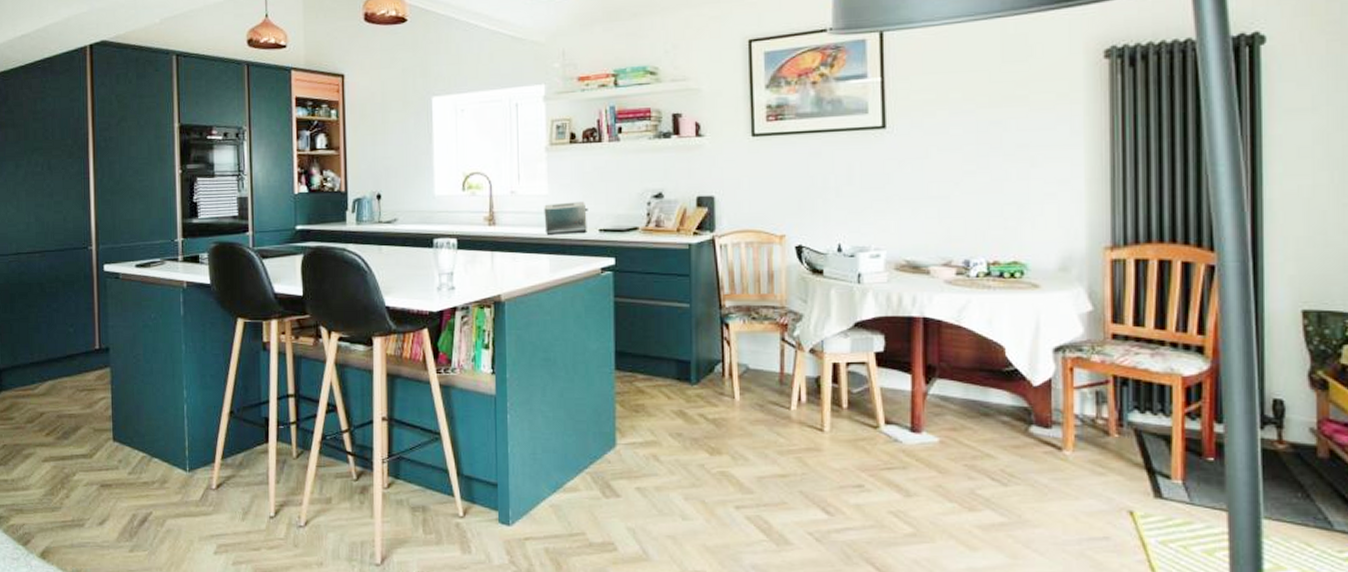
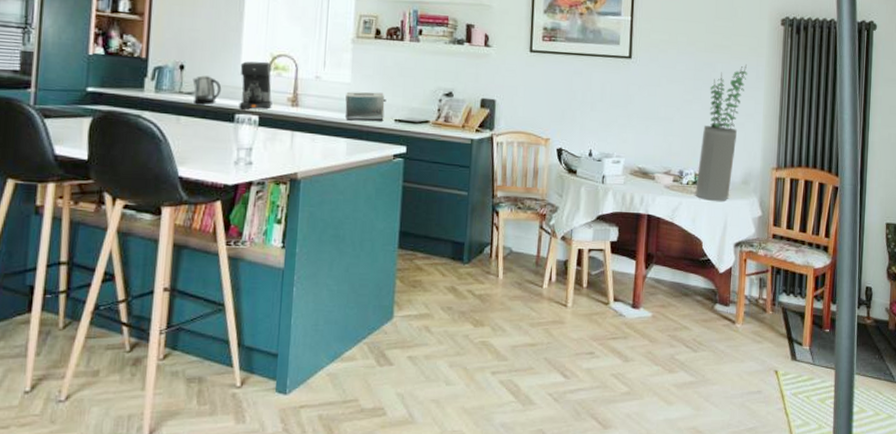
kettle: none [390,203,418,233] -> present [192,75,222,105]
coffee maker: none [434,181,469,233] -> present [239,61,272,110]
vase: none [990,116,1056,297] -> present [695,64,747,202]

